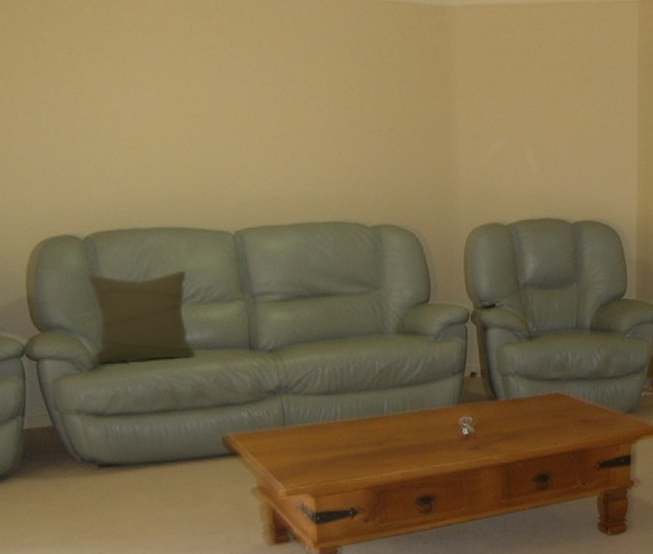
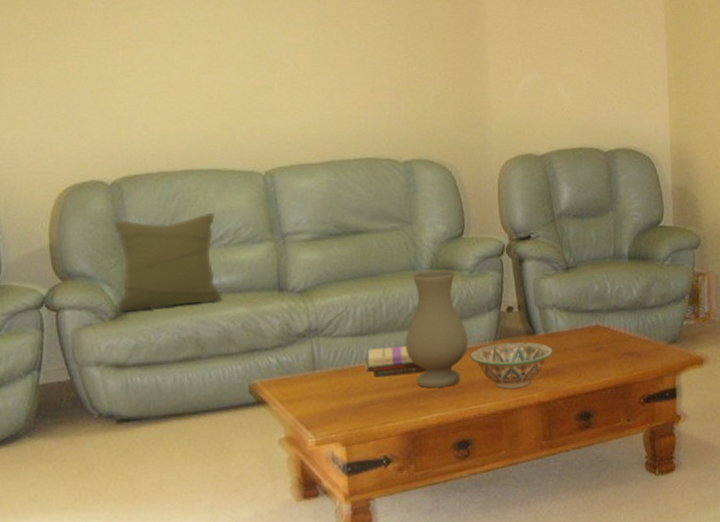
books: none [333,406,391,434] -> present [365,346,425,377]
vase: none [371,334,432,447] -> present [405,270,468,388]
decorative bowl: none [434,406,514,450] -> present [470,341,553,389]

